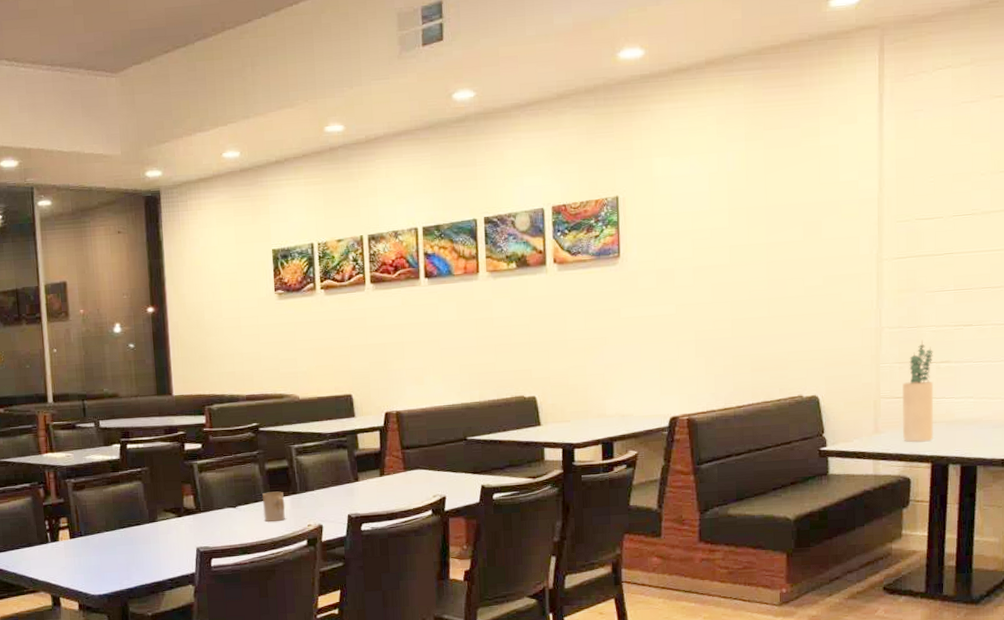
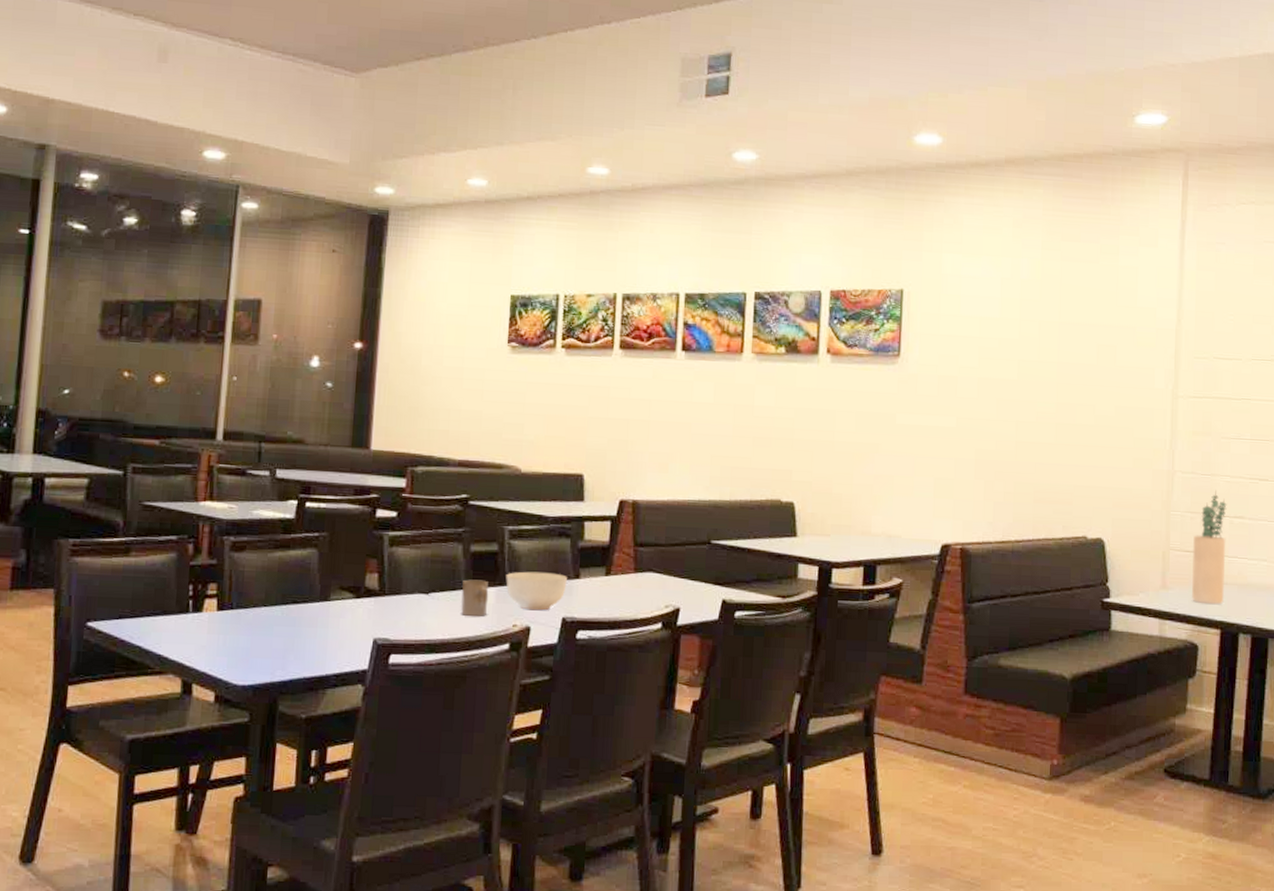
bowl: none [297,479,349,512] -> present [506,571,568,611]

